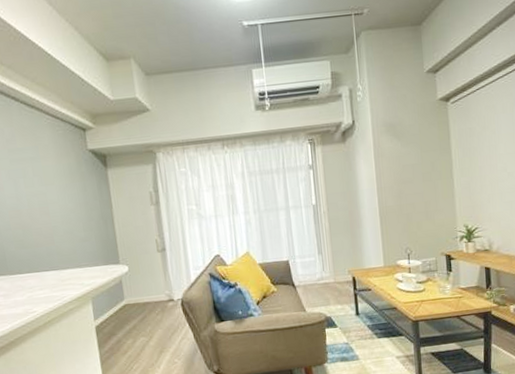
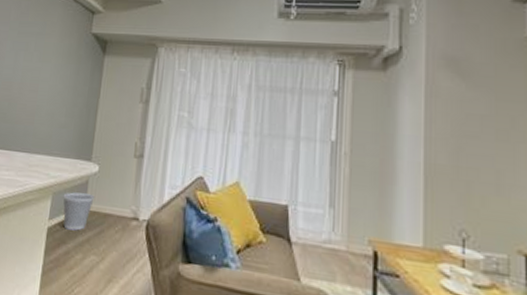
wastebasket: none [101,290,131,324] -> present [63,192,95,231]

